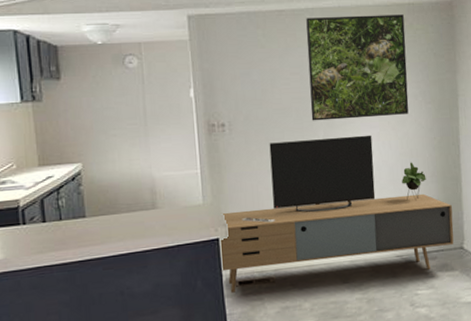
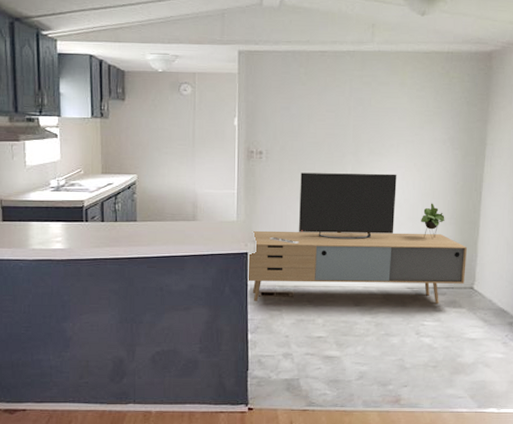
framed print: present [306,14,409,121] -> none [342,60,441,158]

